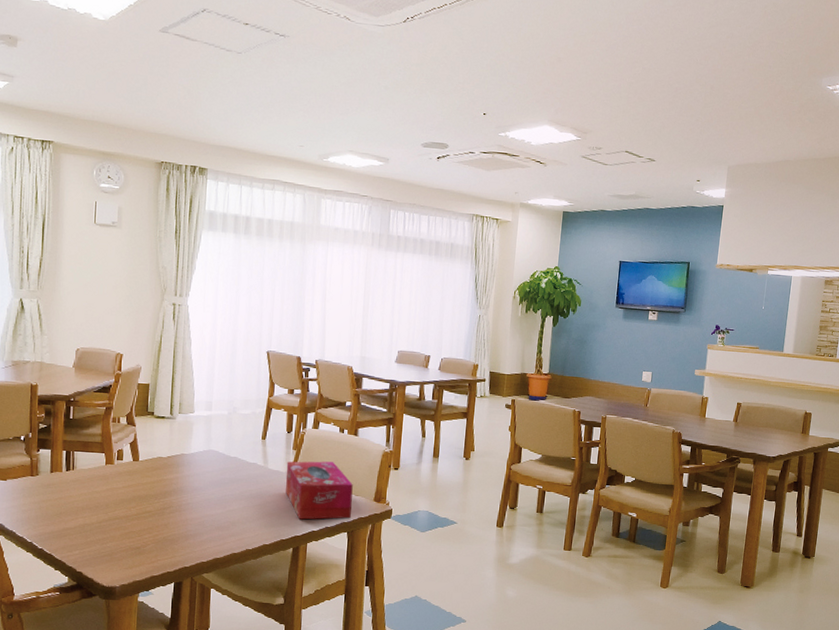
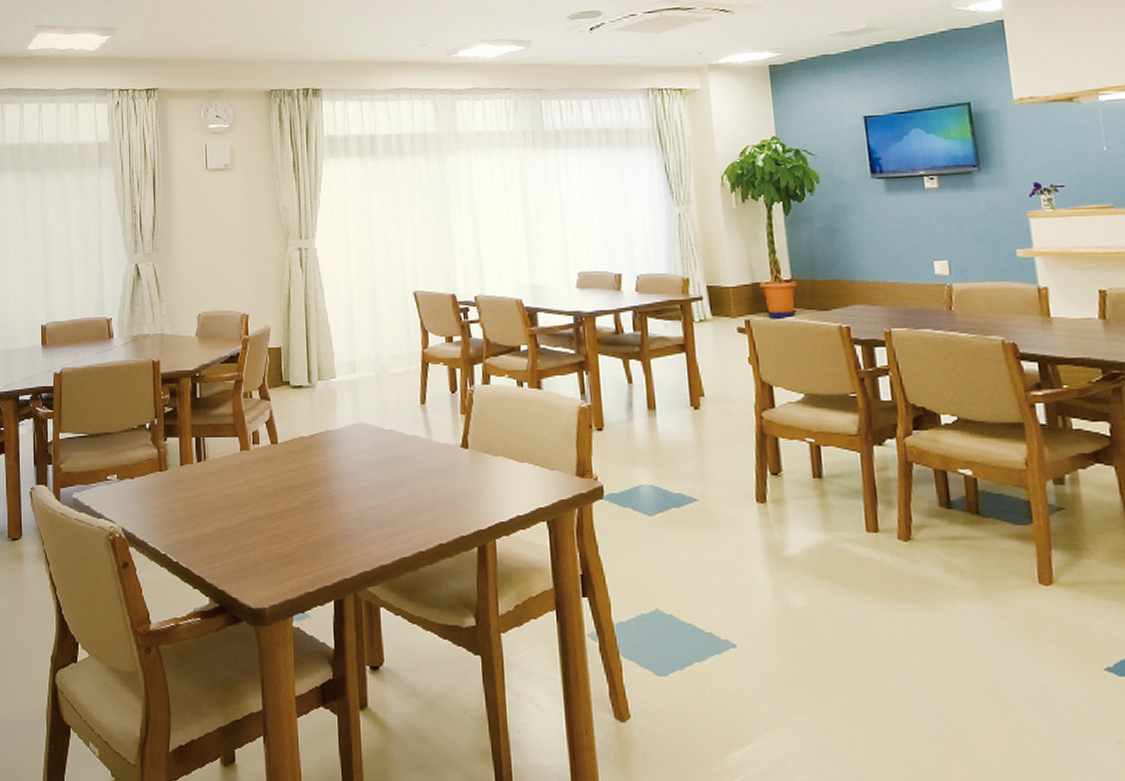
tissue box: present [285,461,353,520] -> none [455,426,550,507]

